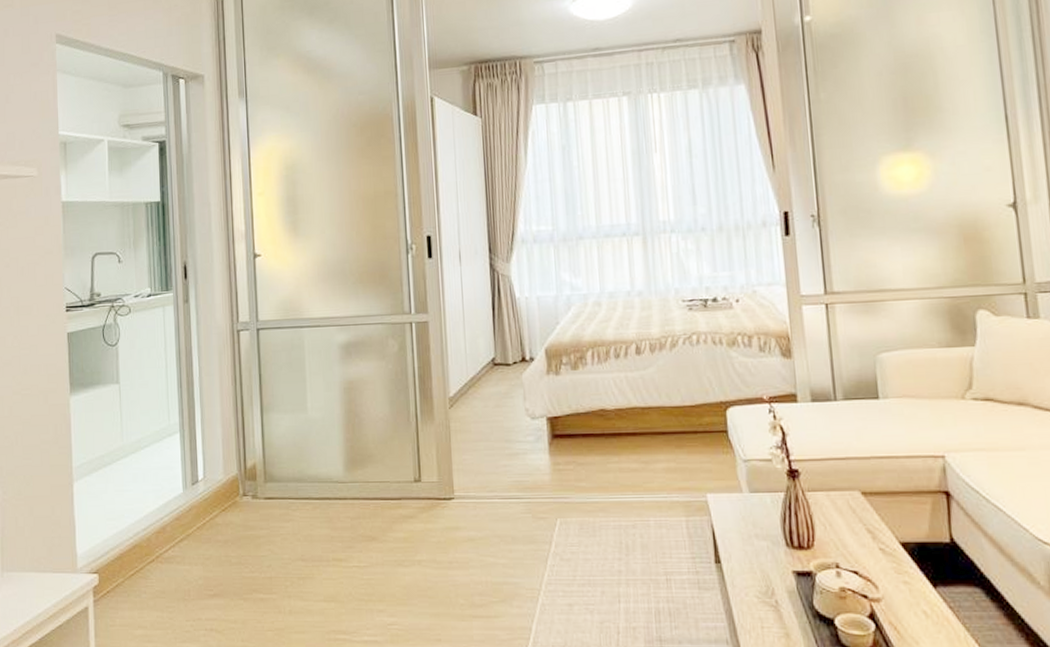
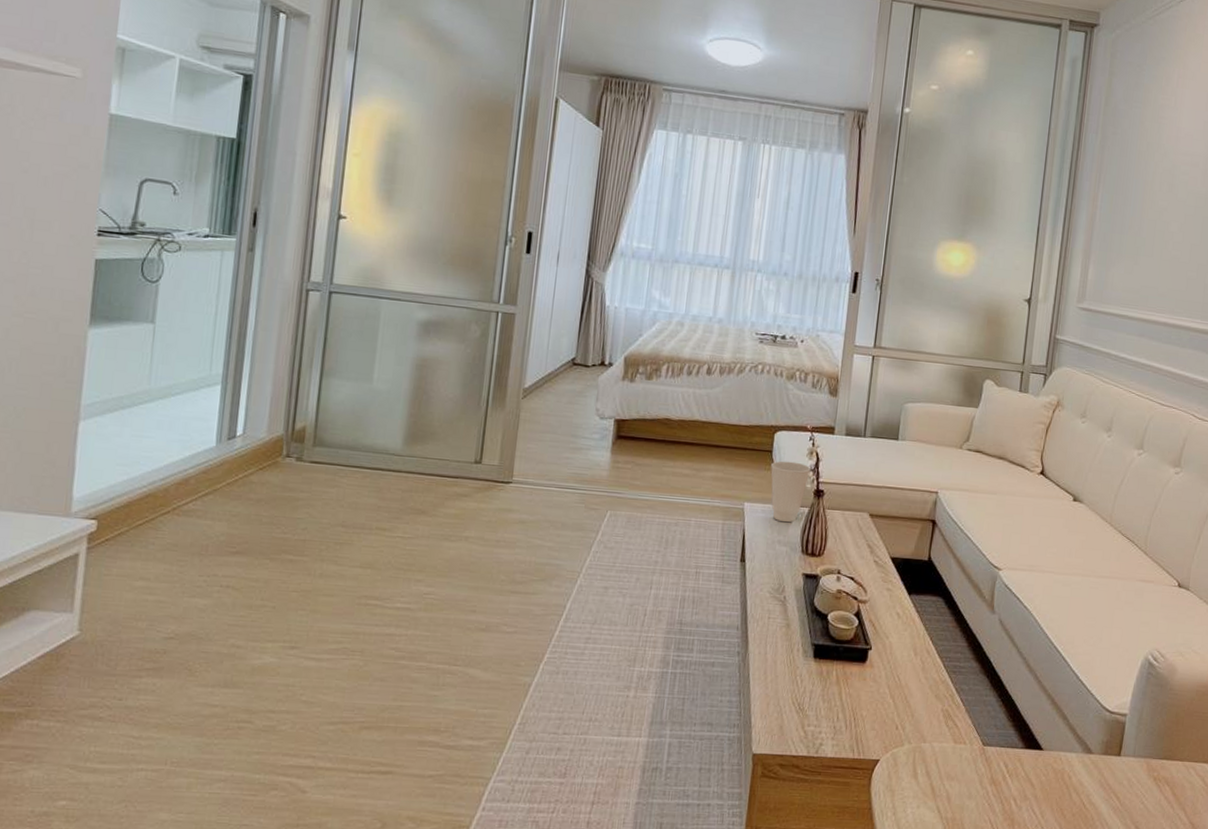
cup: none [728,440,778,512] -> present [770,461,811,523]

